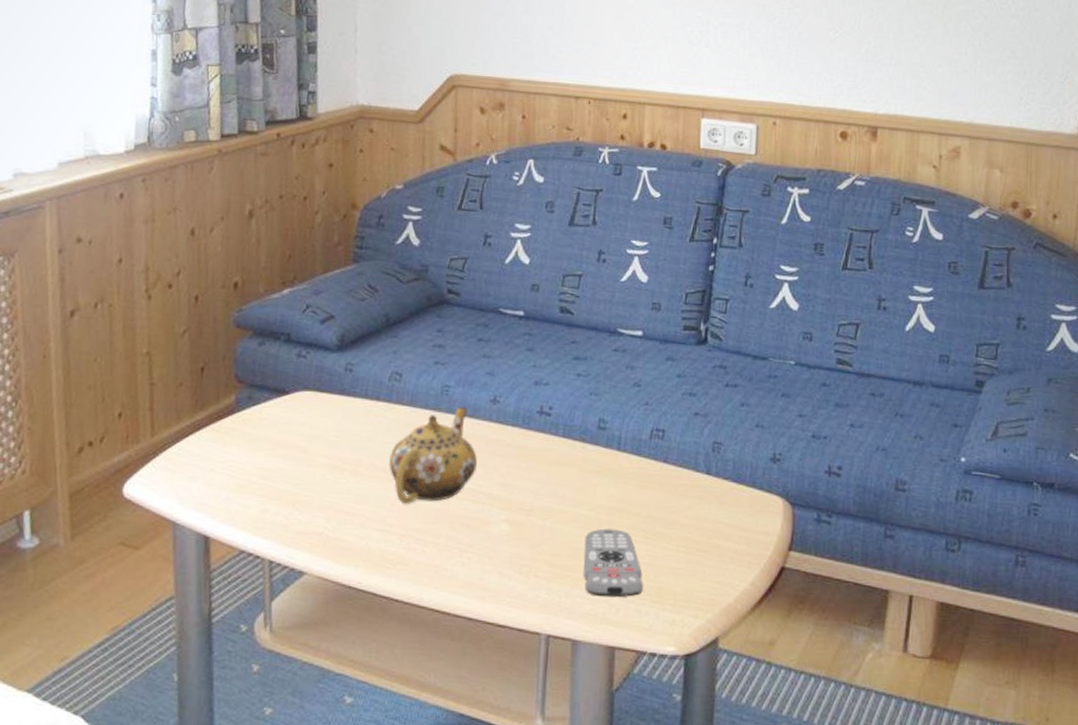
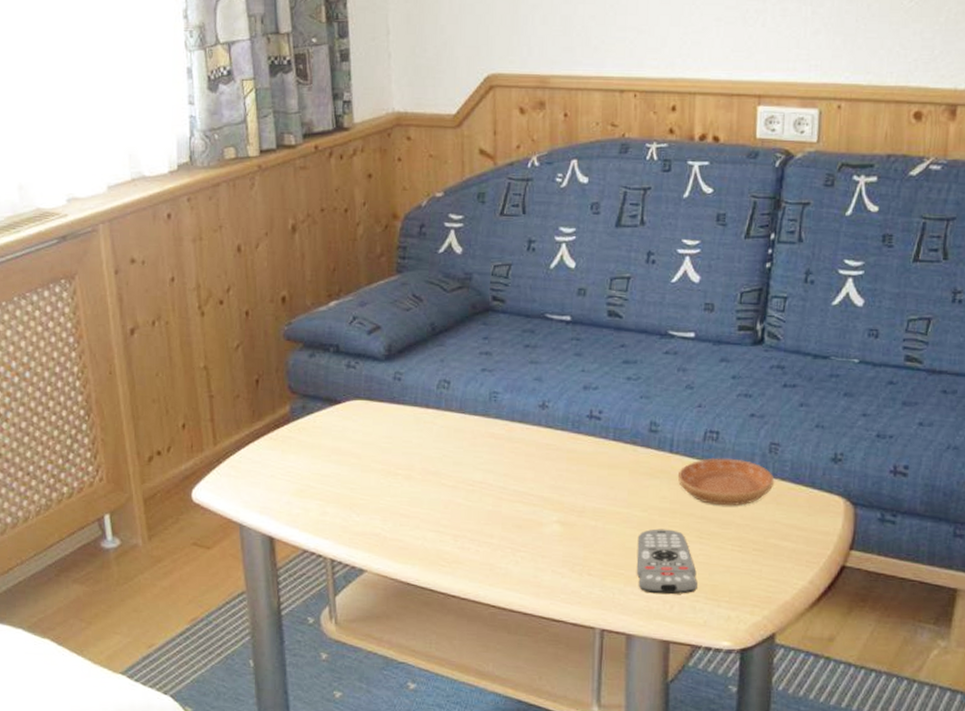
teapot: present [389,406,478,504] -> none [441,412,528,506]
saucer: none [624,456,716,506] -> present [677,457,774,506]

